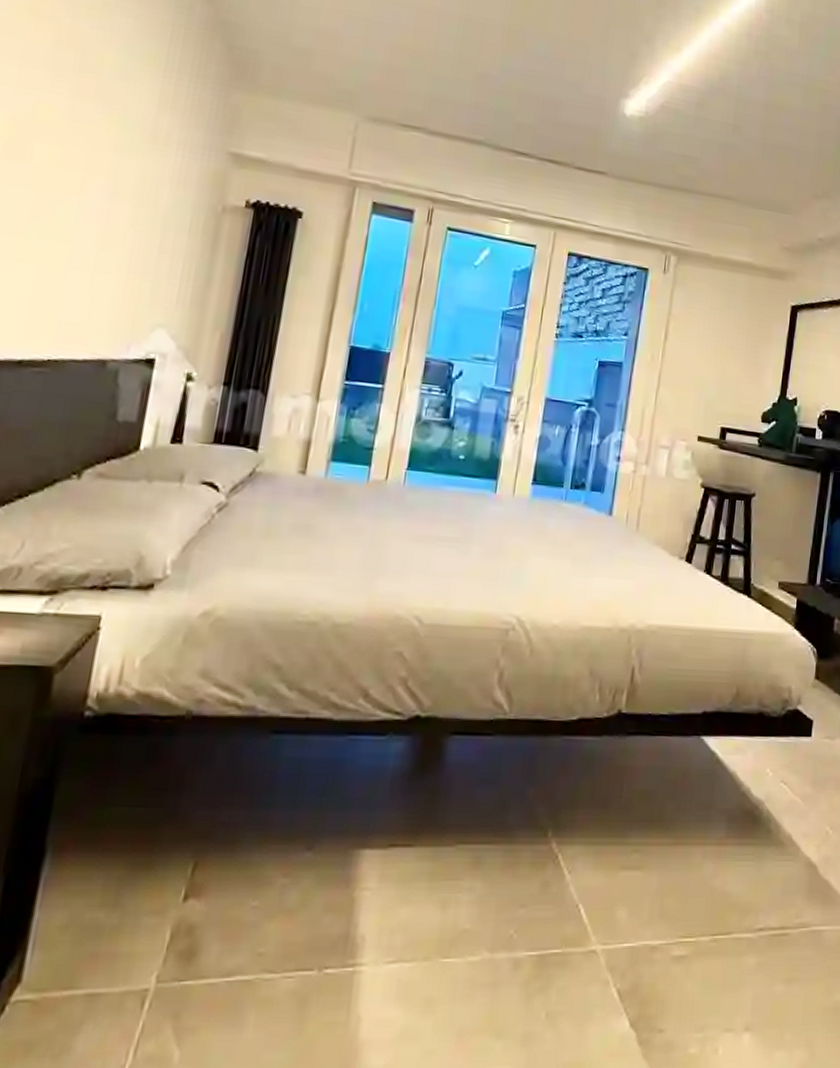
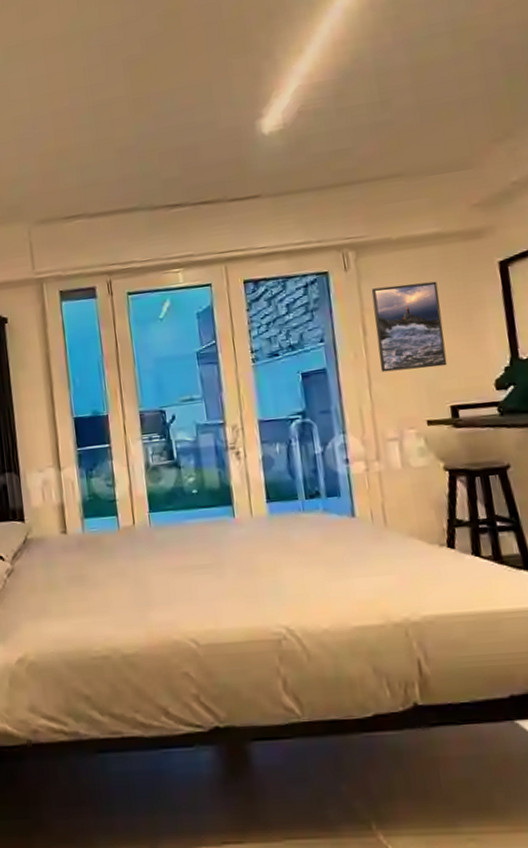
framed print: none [671,298,738,389] -> present [371,281,448,372]

